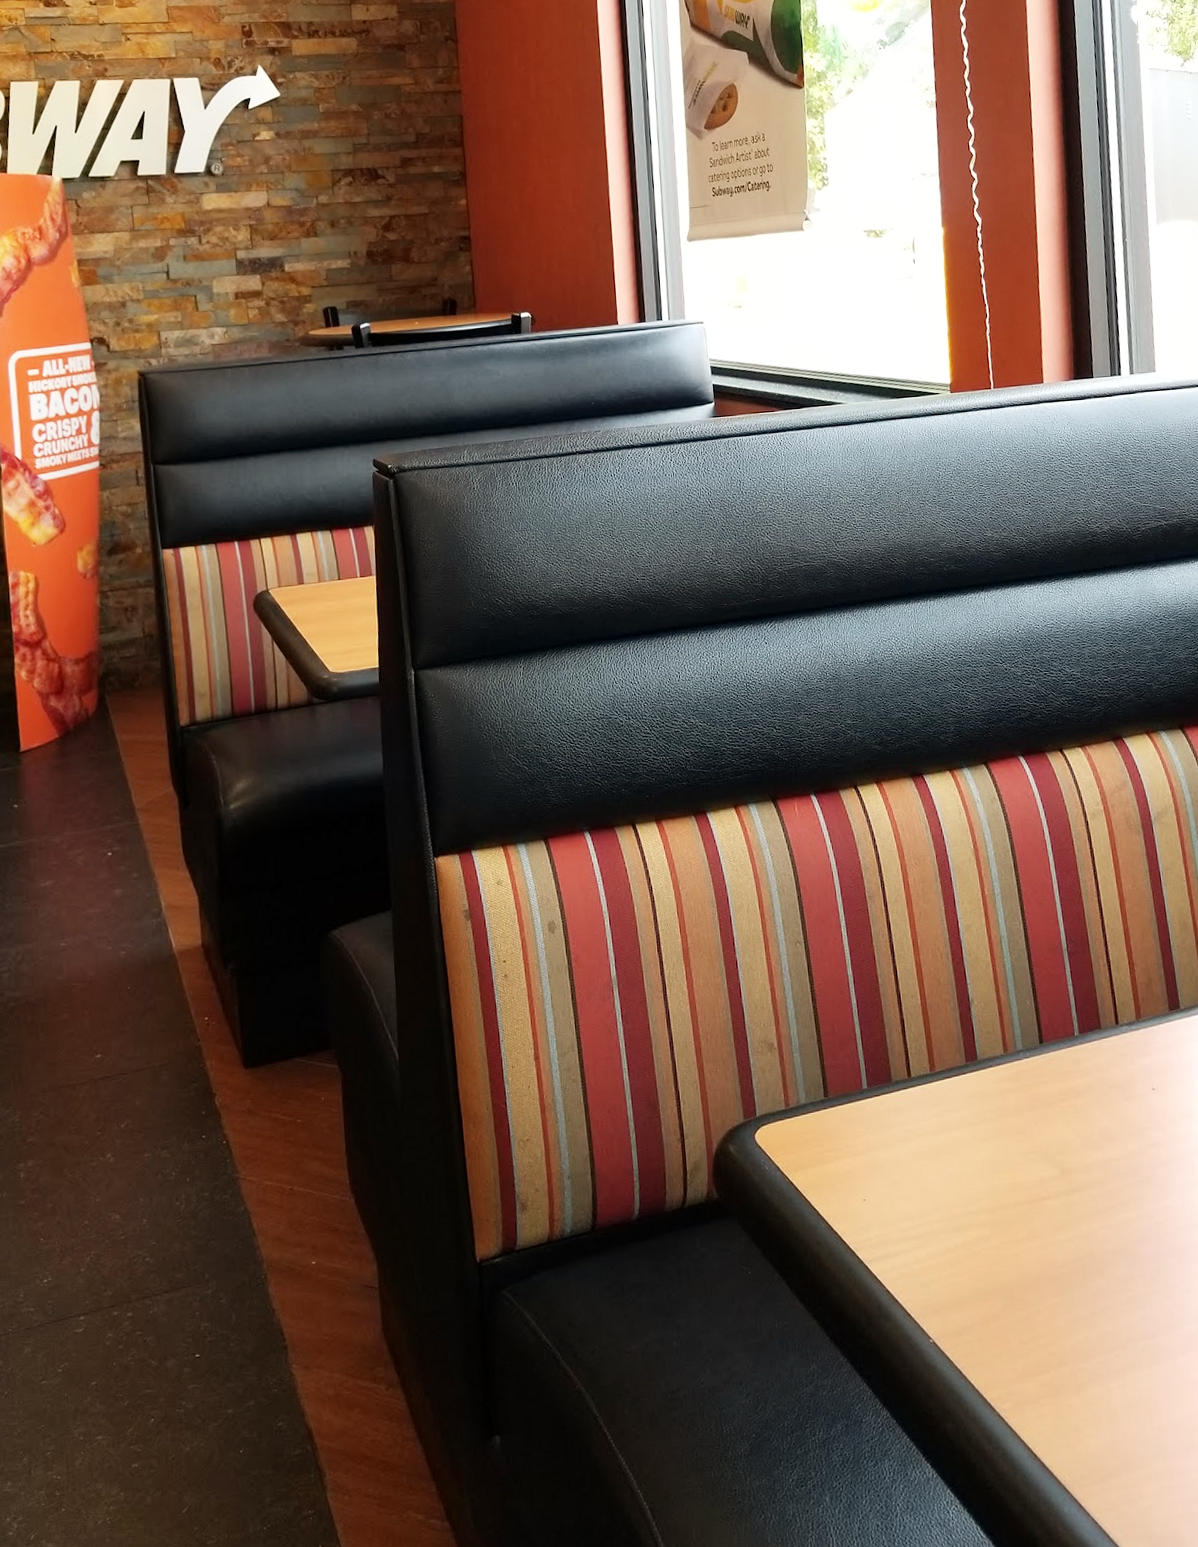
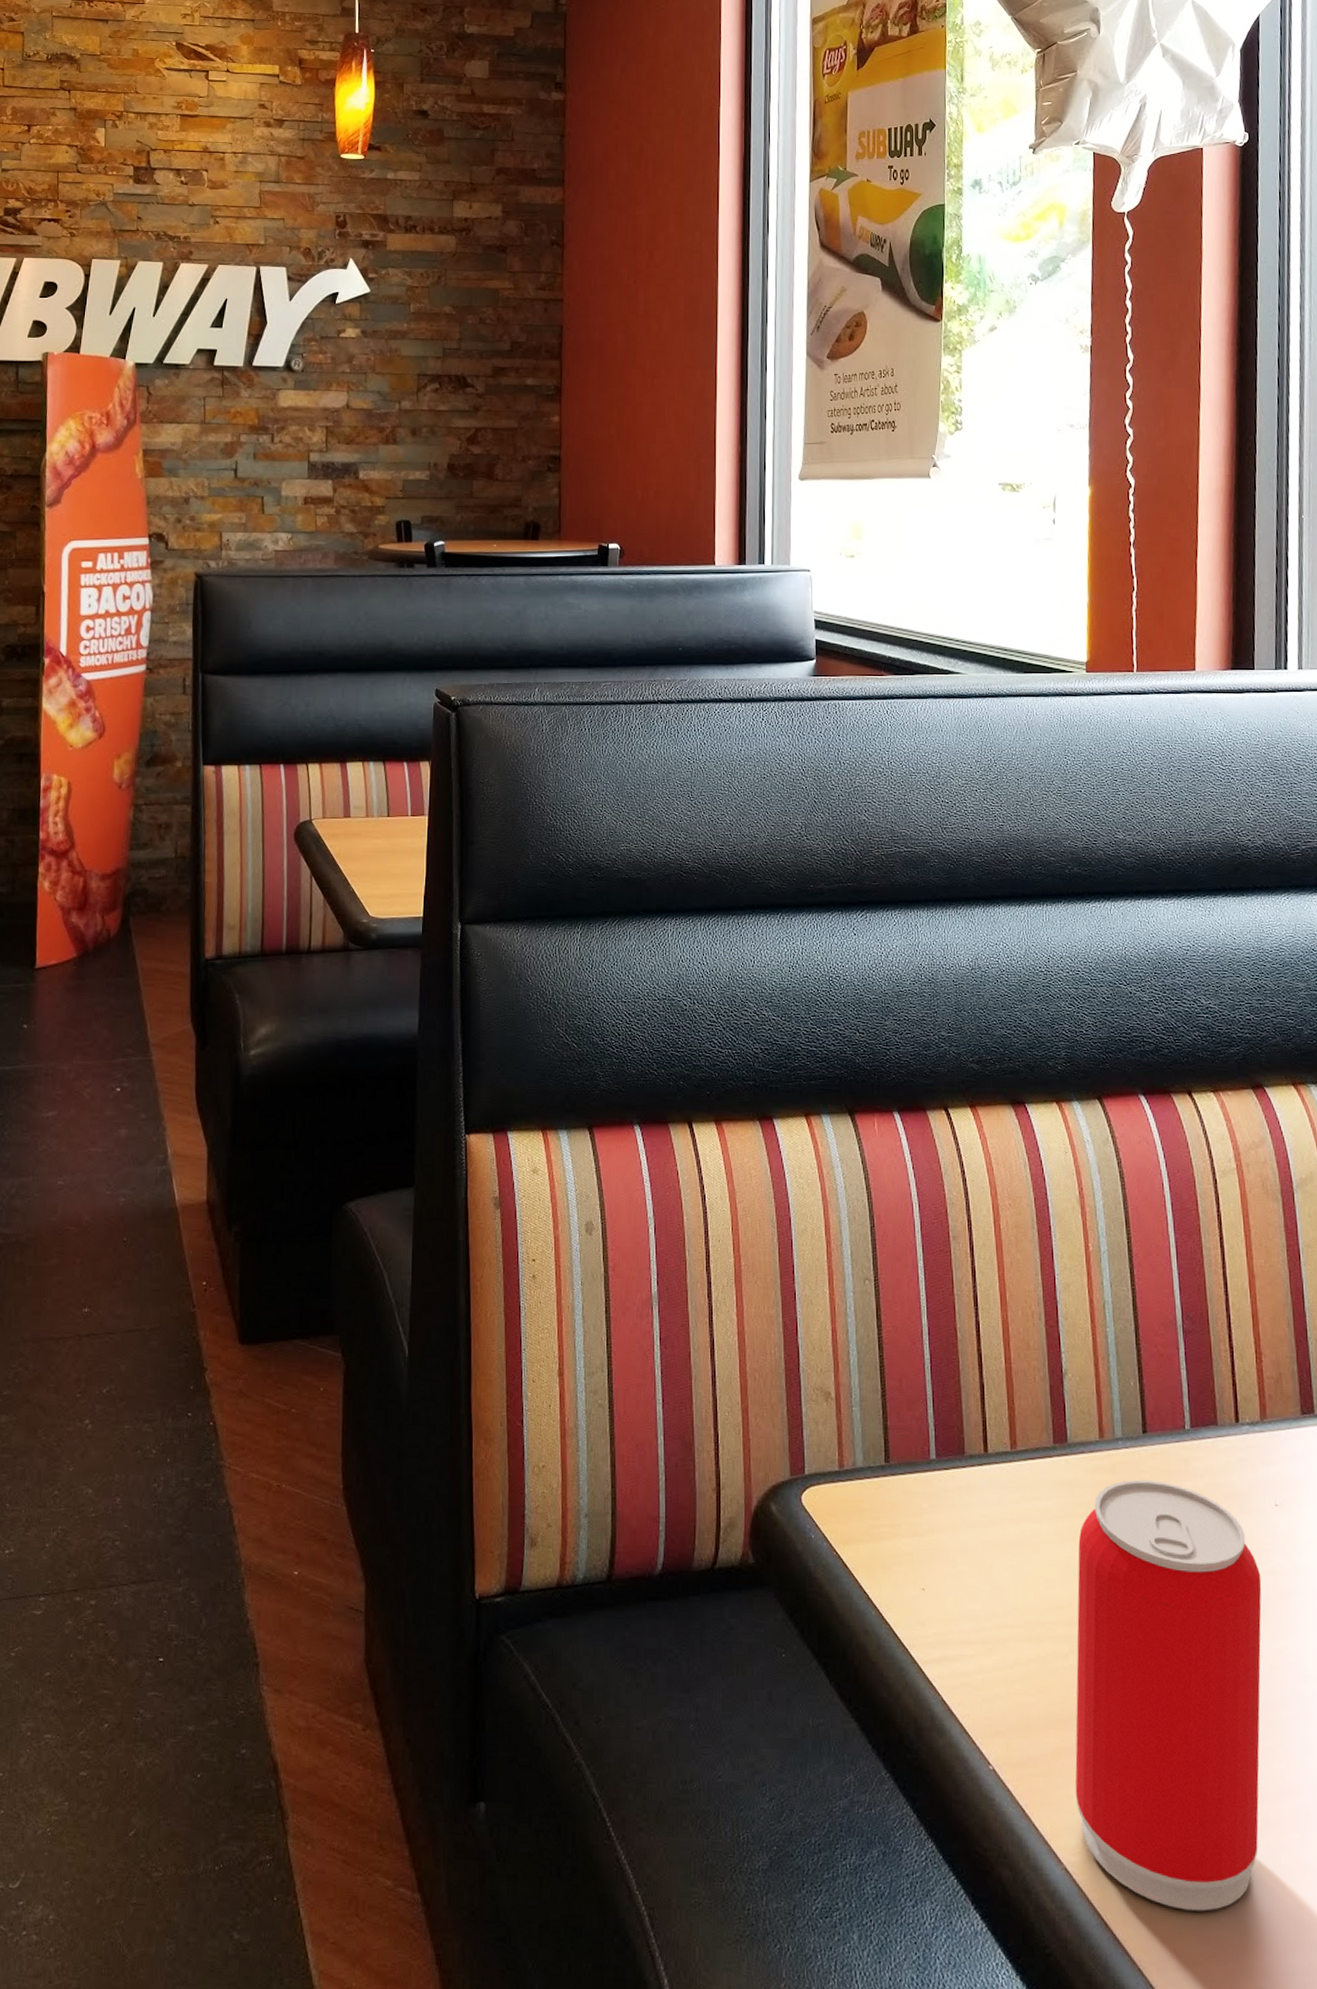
beverage can: none [992,1082,1156,1434] -> present [1075,1479,1262,1912]

